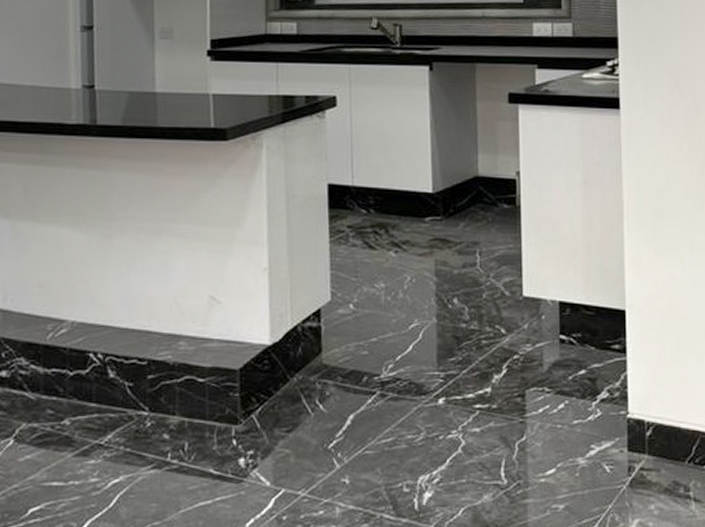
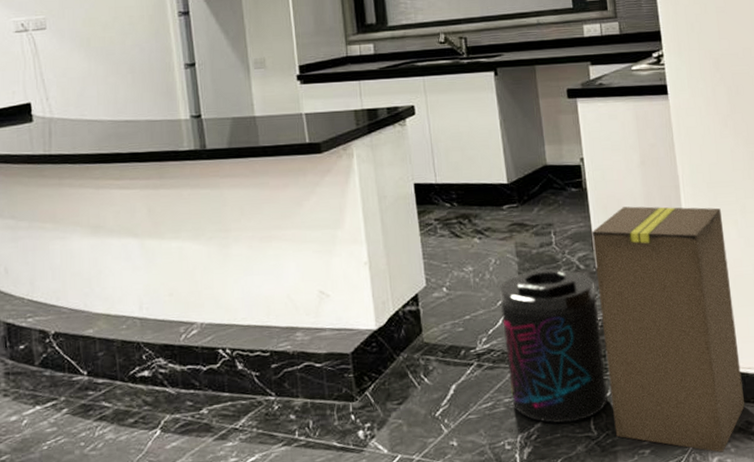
supplement container: none [412,292,523,468] -> present [499,268,608,424]
cardboard box: none [521,230,673,514] -> present [592,206,745,453]

